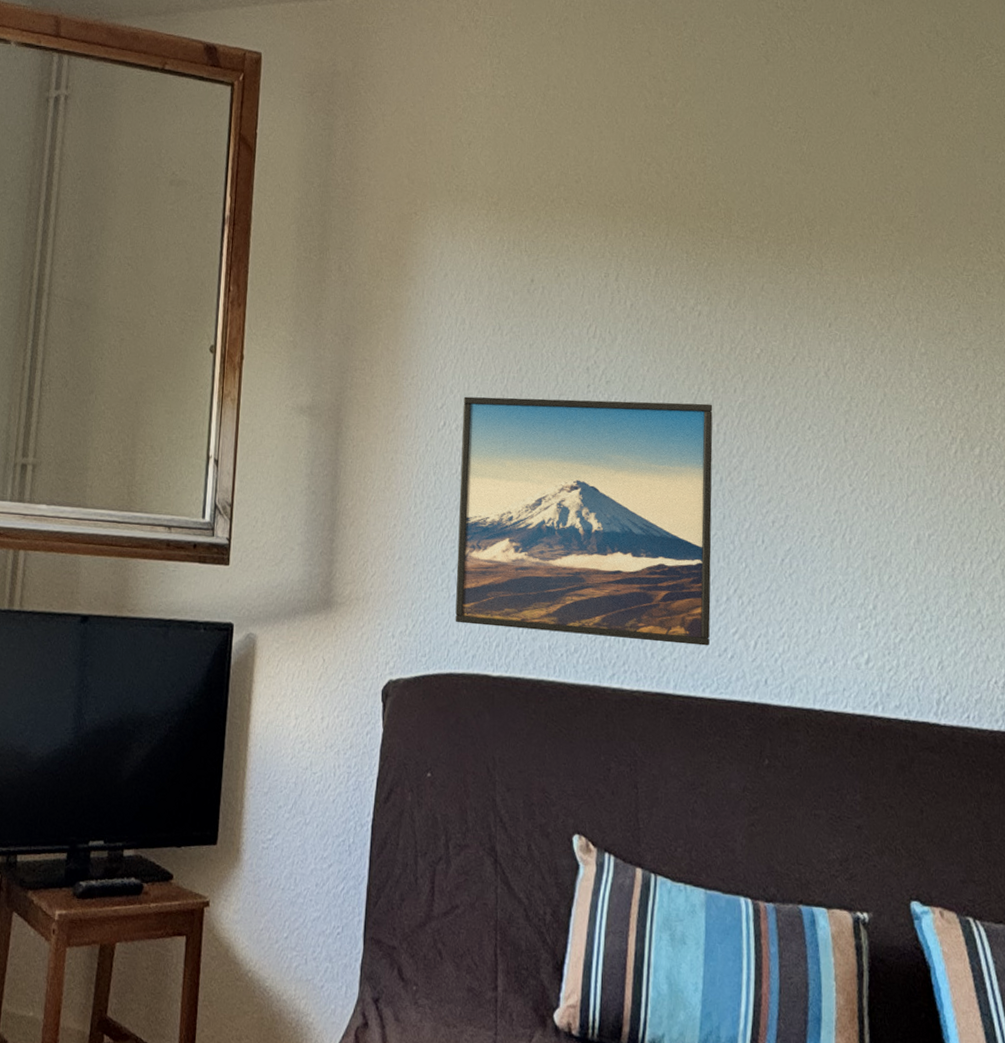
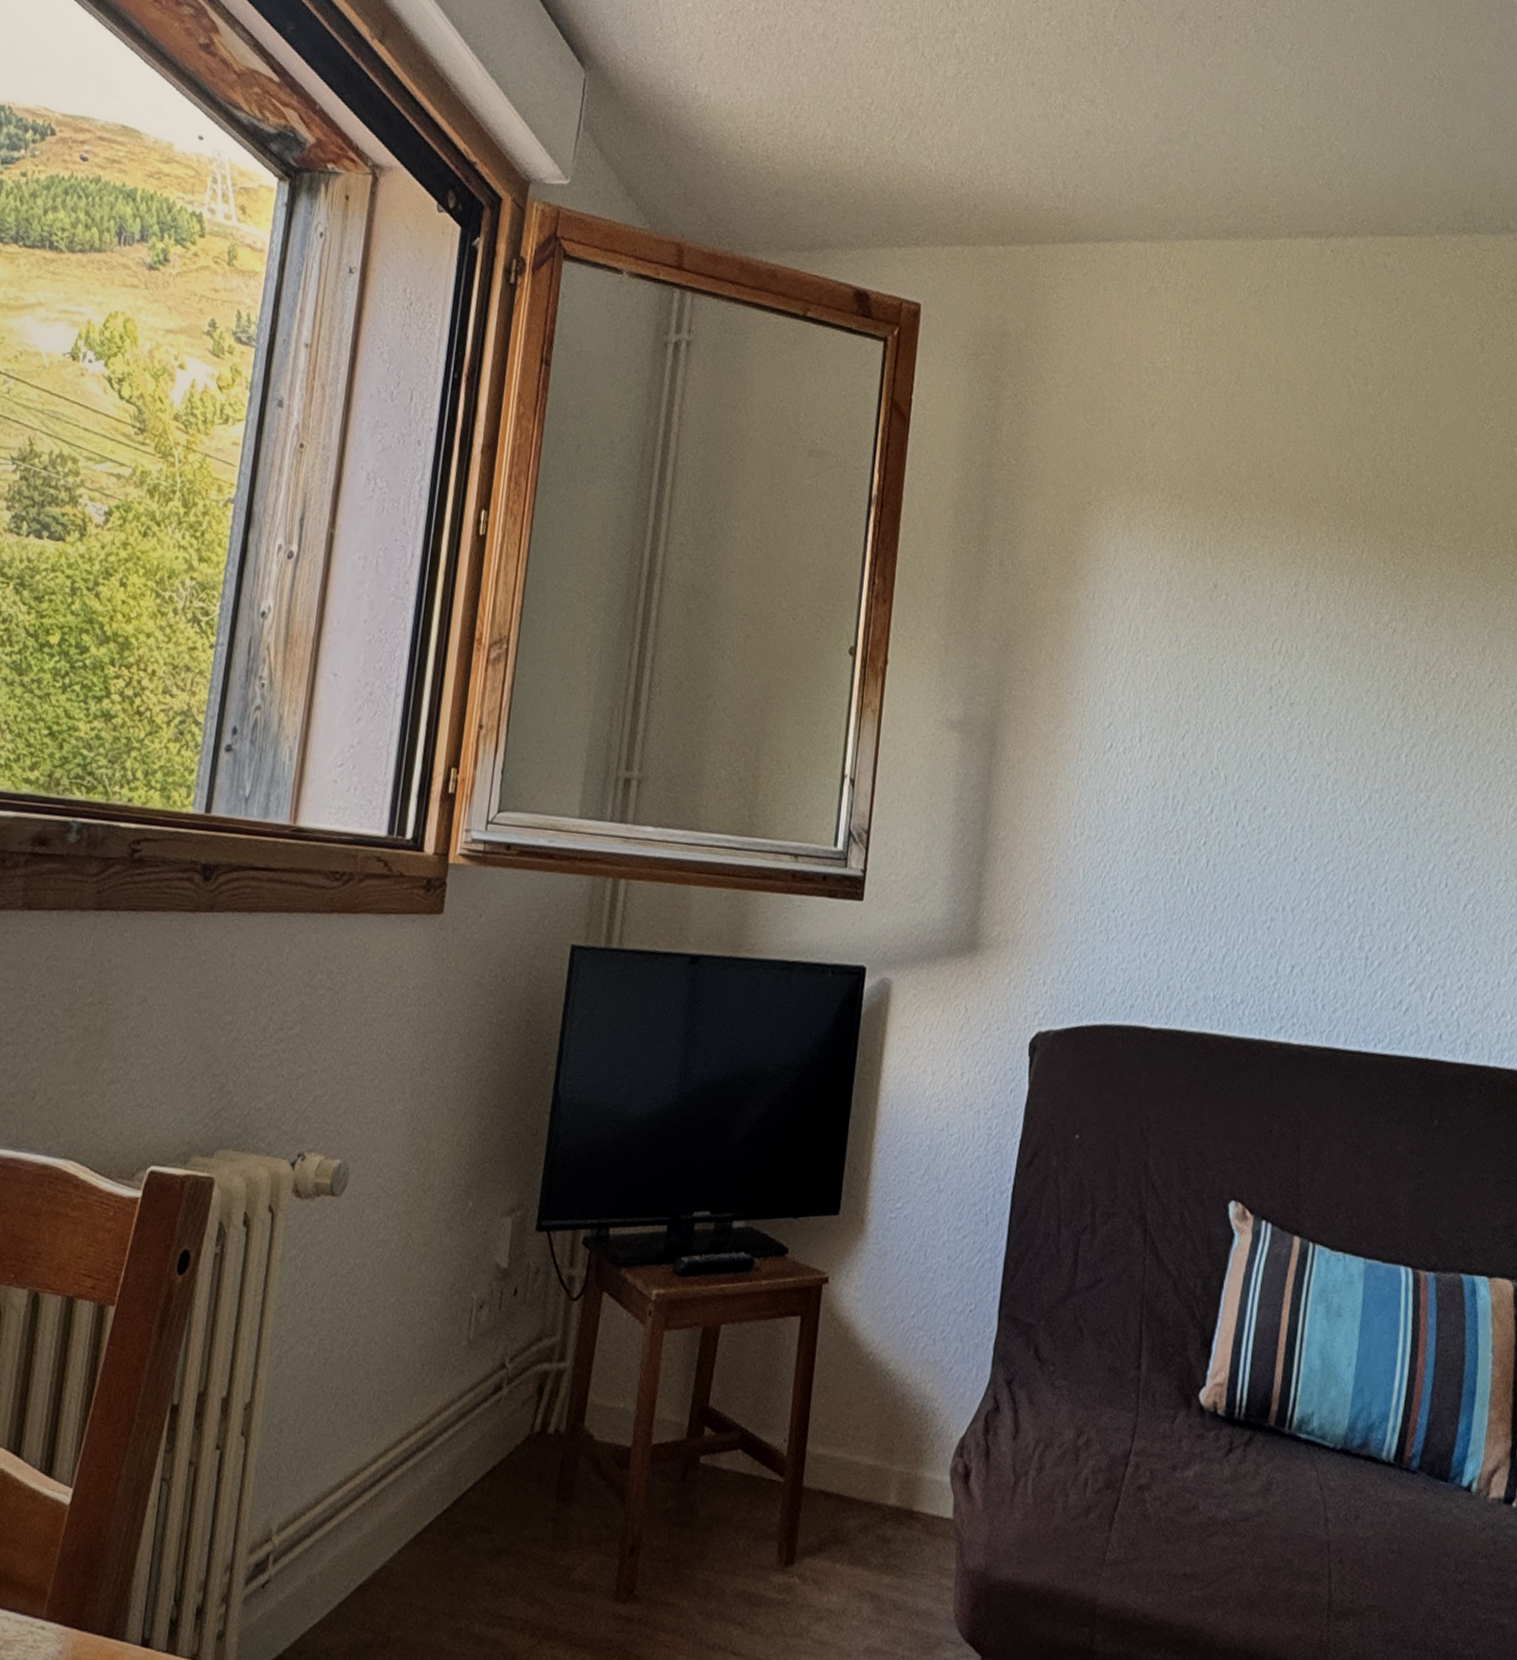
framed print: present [455,396,713,646] -> none [1113,715,1403,998]

